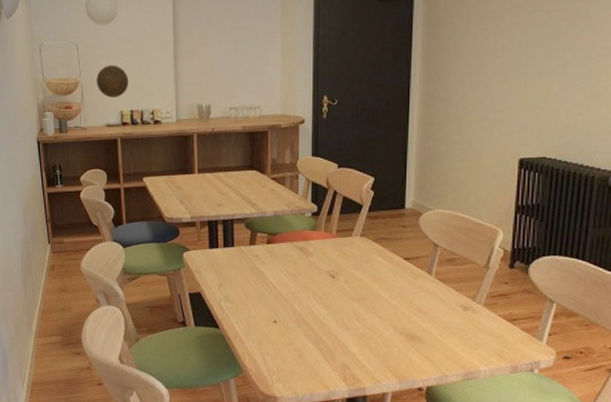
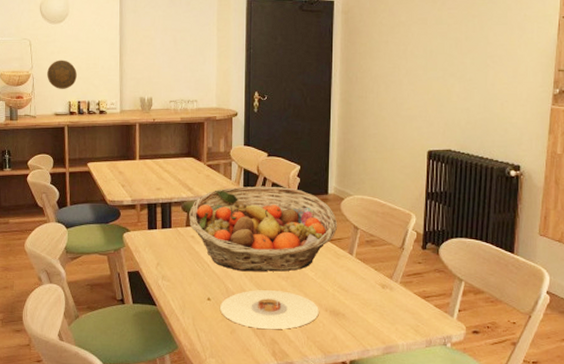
fruit basket: none [253,200,416,293] -> present [189,186,338,272]
plate: none [287,312,394,354] -> present [220,290,319,330]

